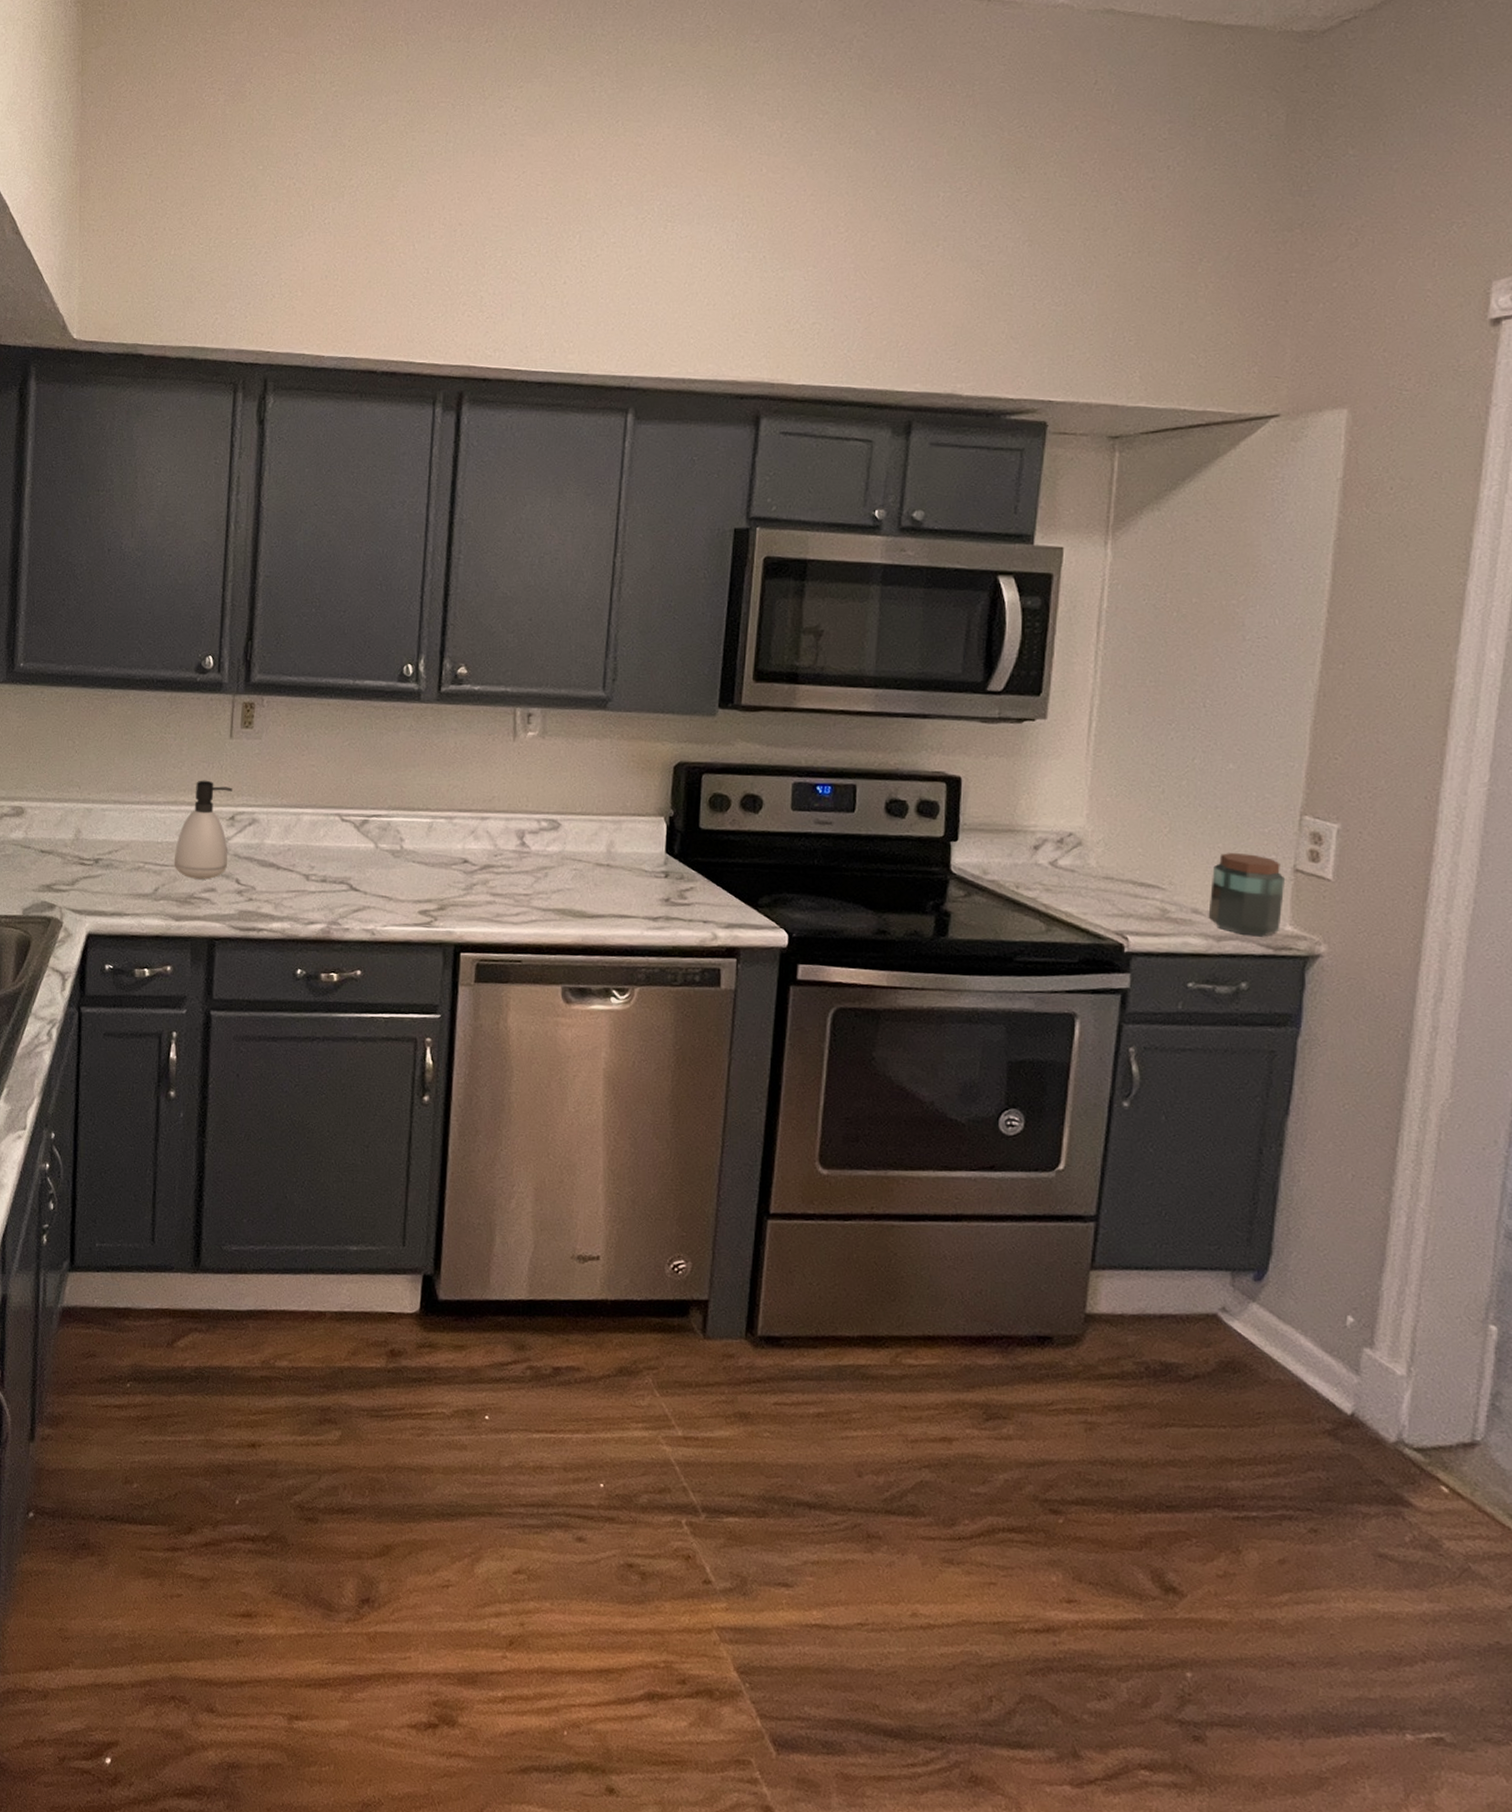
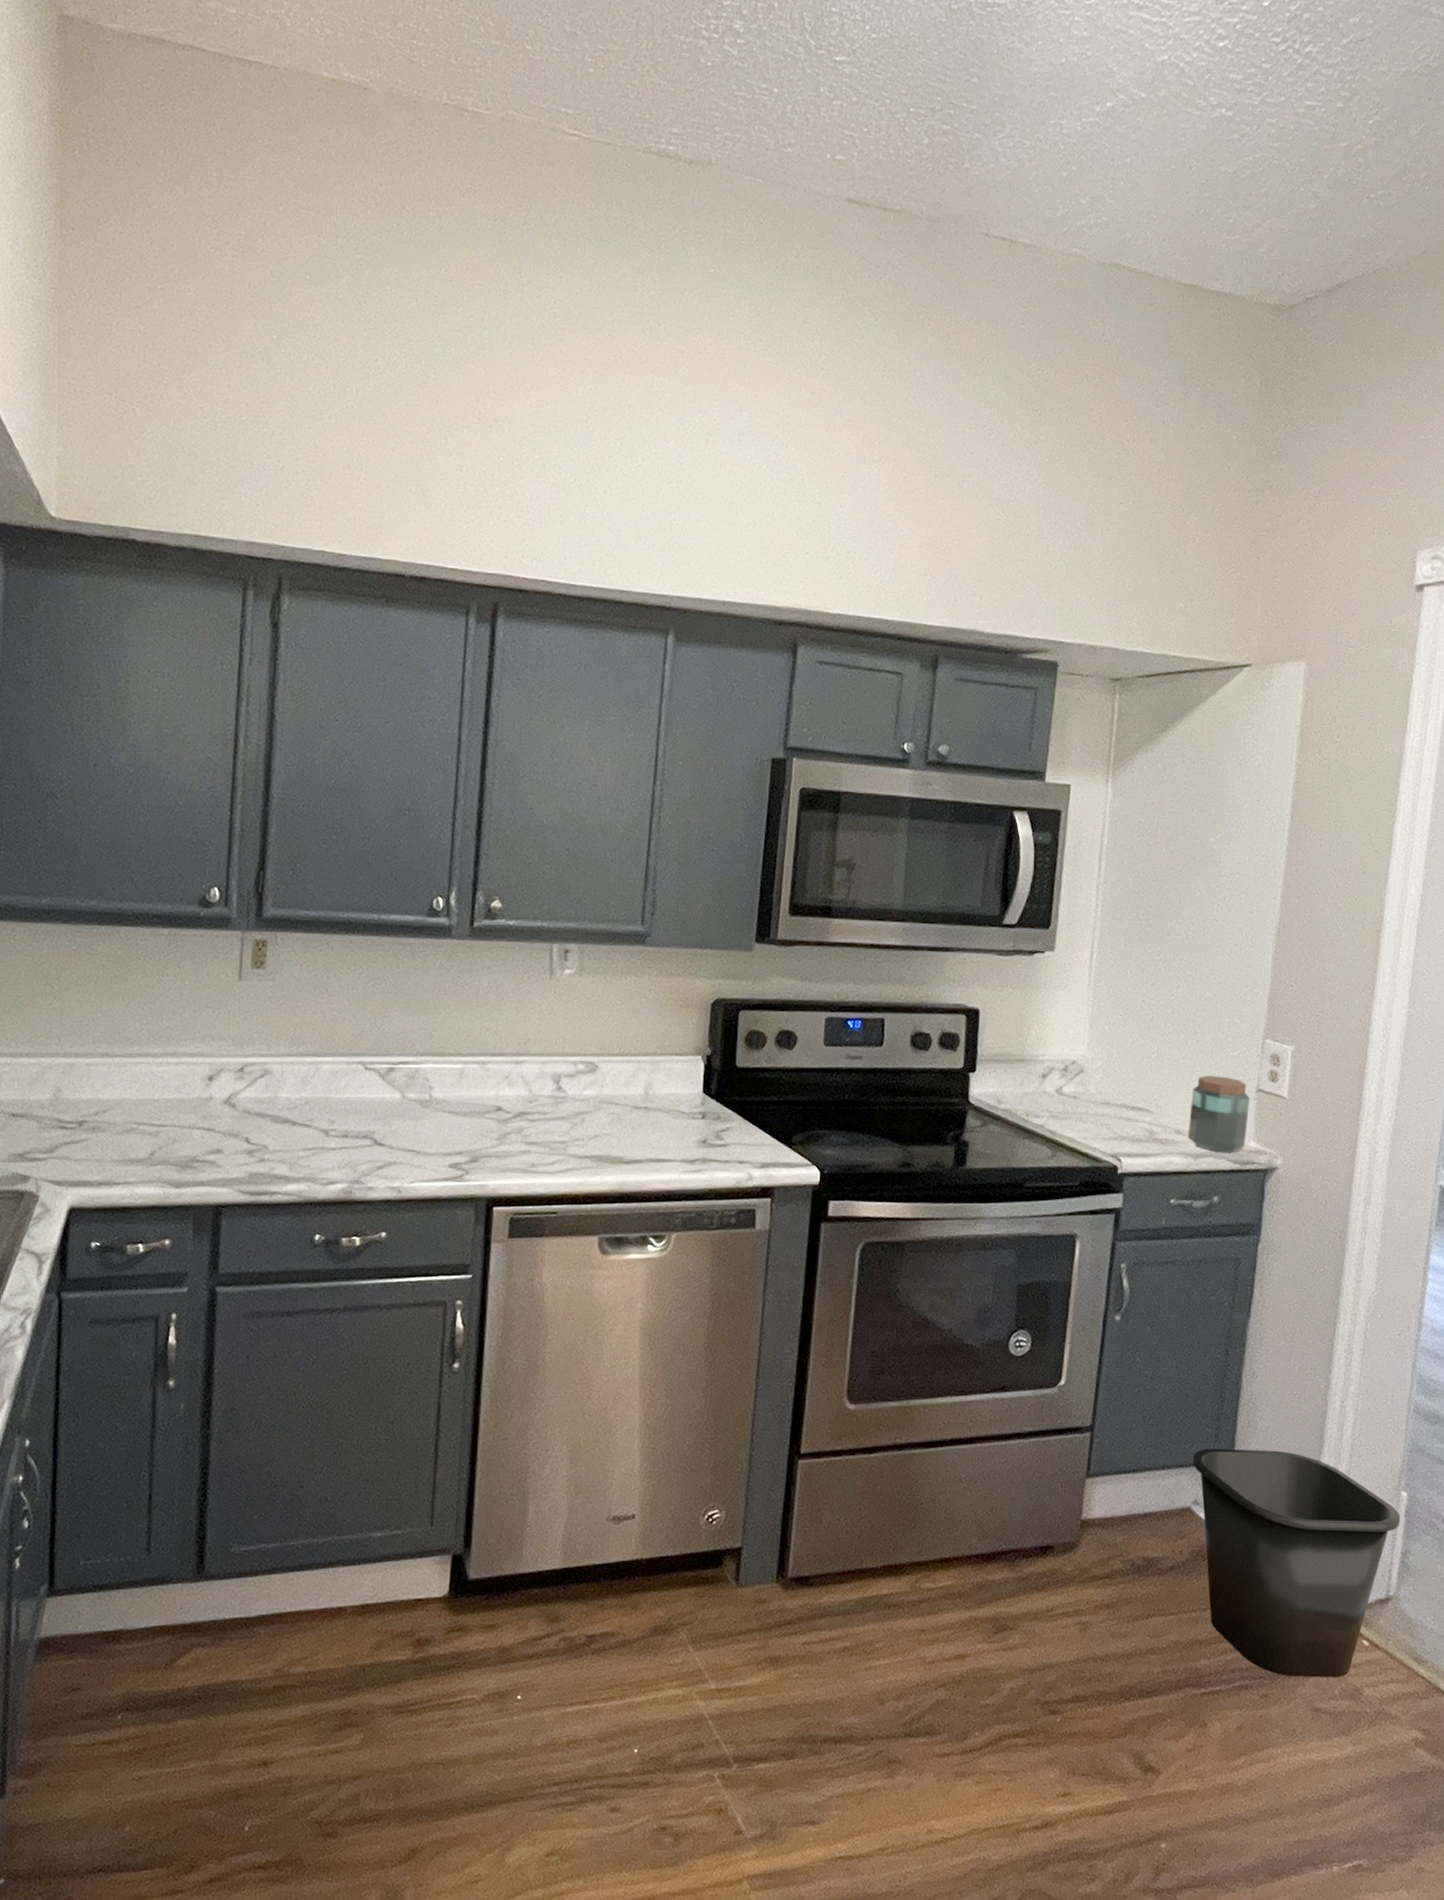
soap dispenser: present [174,780,232,880] -> none [174,1028,241,1140]
waste bin: none [1220,1252,1489,1524] -> present [1193,1448,1401,1678]

